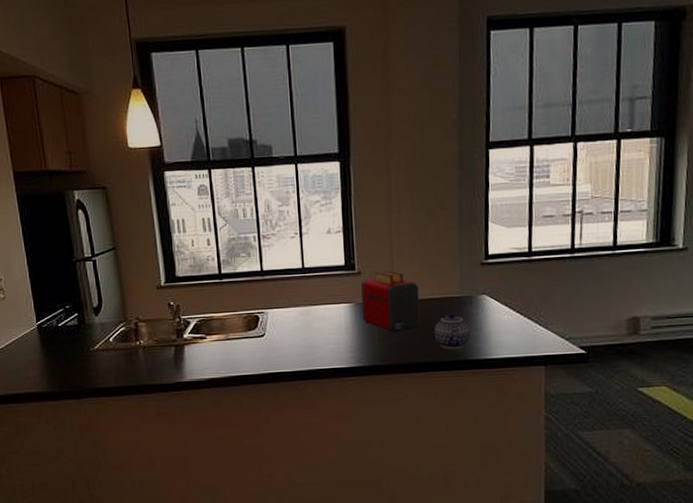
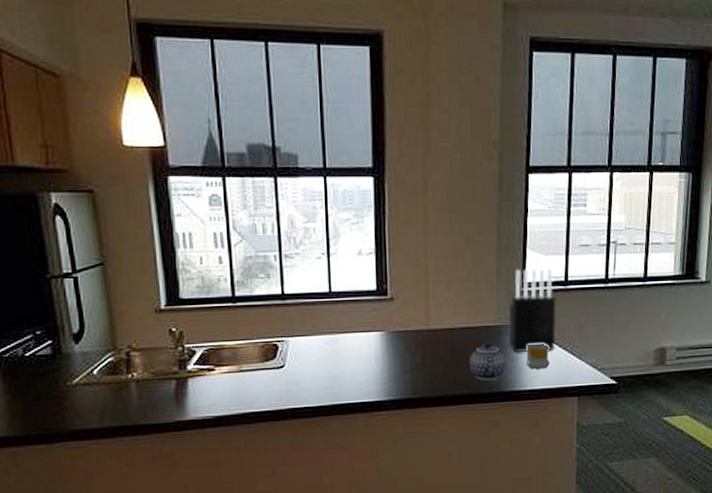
toaster: present [361,270,420,333] -> none [393,297,455,364]
knife block: none [472,241,521,323] -> present [508,269,556,353]
mug: none [490,313,515,339] -> present [526,343,550,370]

